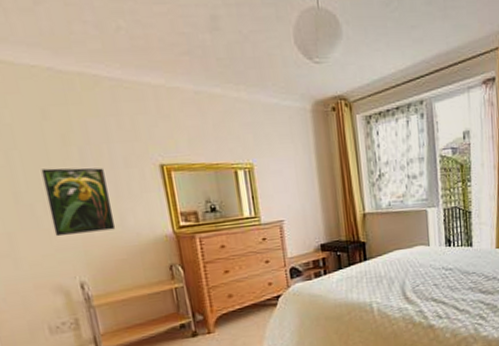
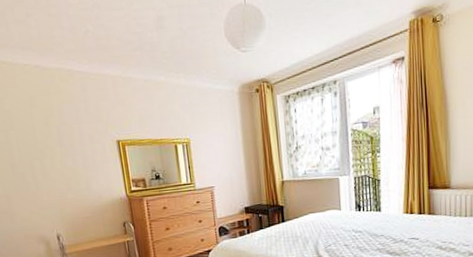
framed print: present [41,167,116,237] -> none [30,143,83,198]

